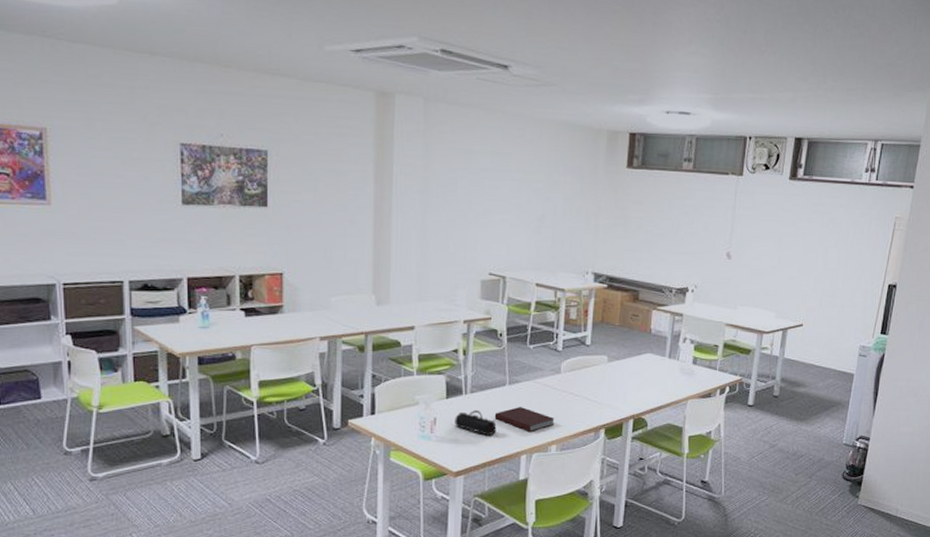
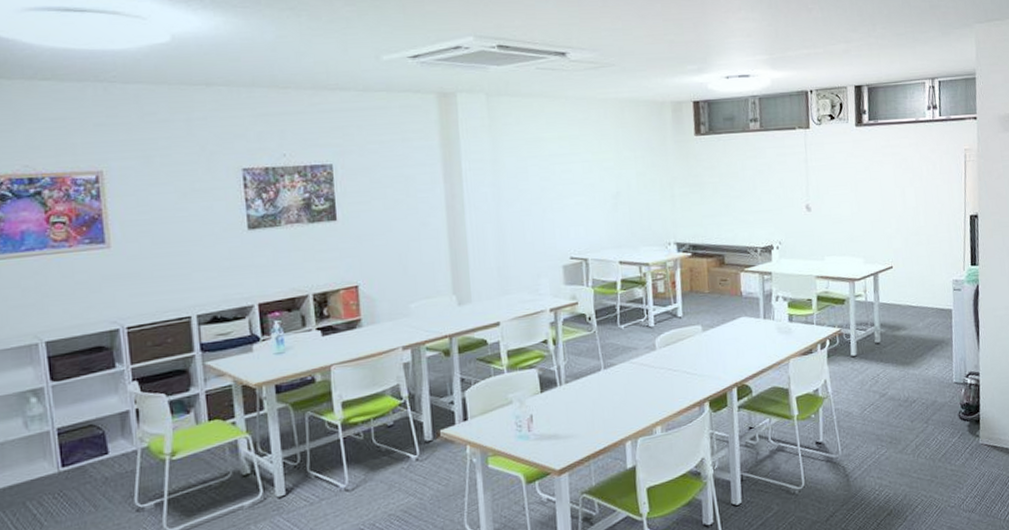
pencil case: present [455,410,497,436] -> none [552,400,597,427]
notebook: present [494,407,555,433] -> none [592,390,657,417]

